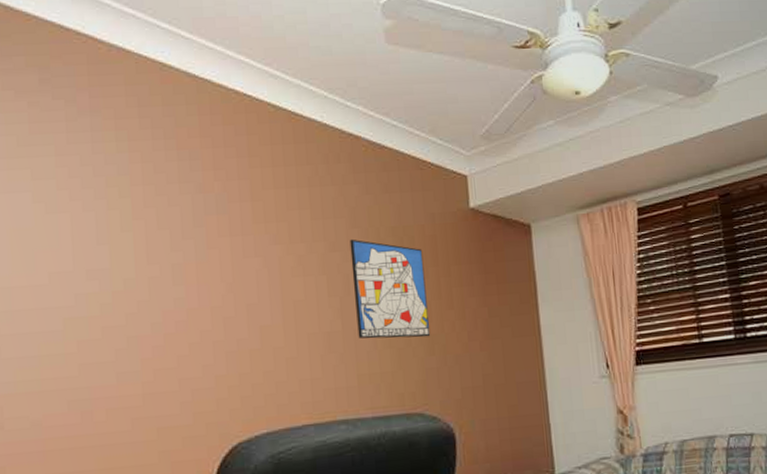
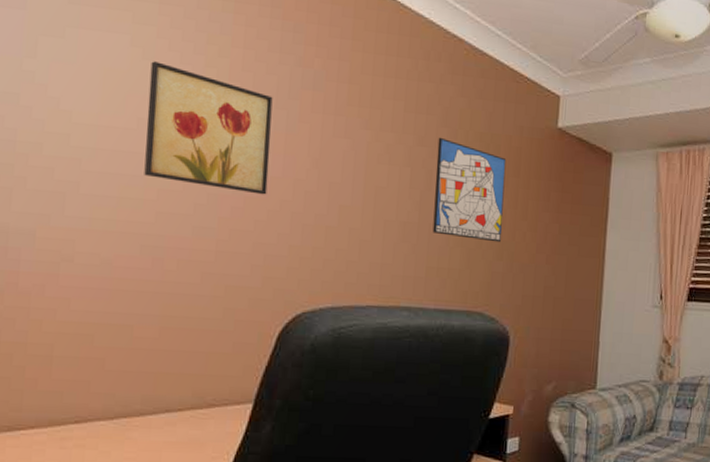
wall art: none [55,213,186,330] -> present [144,61,273,195]

